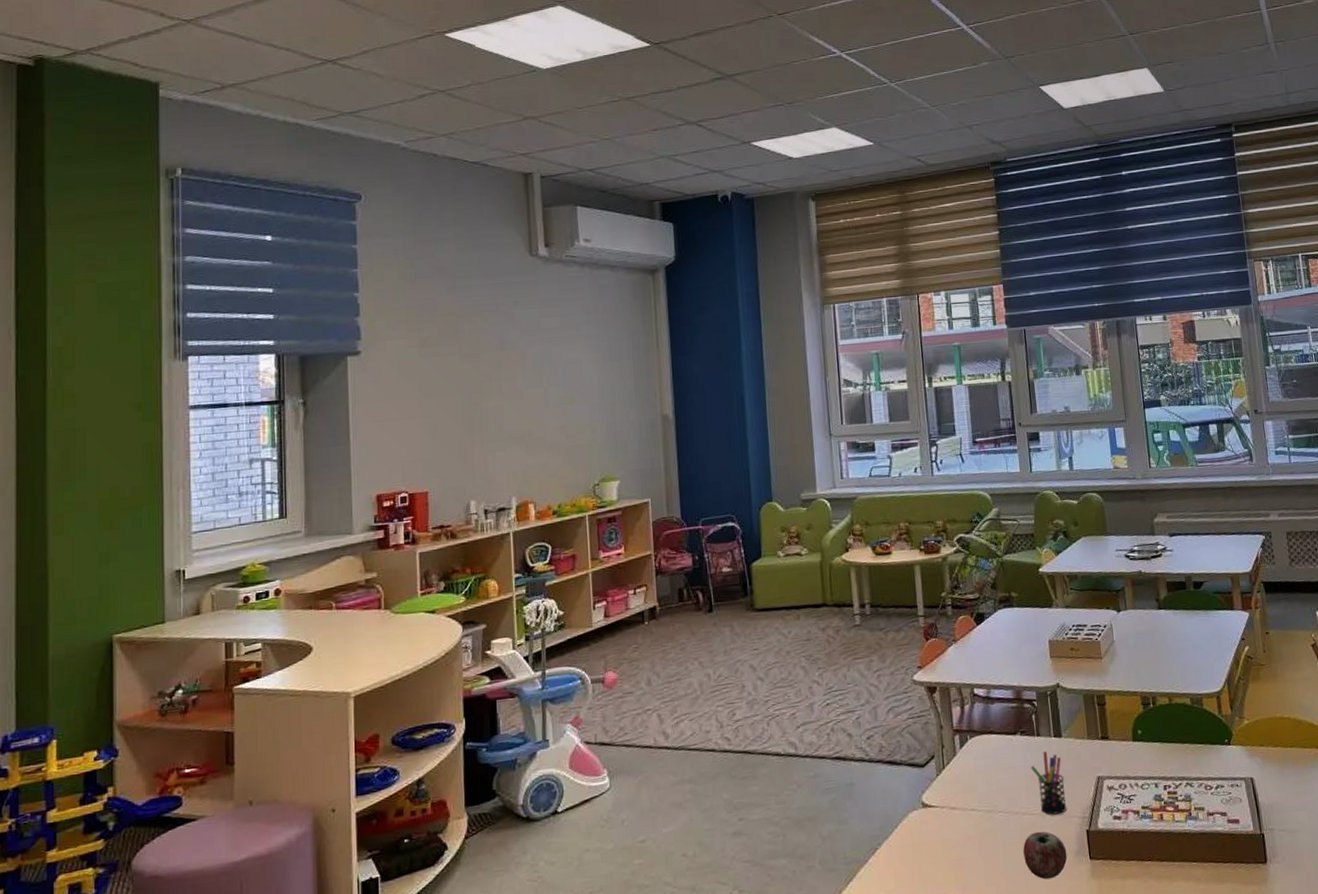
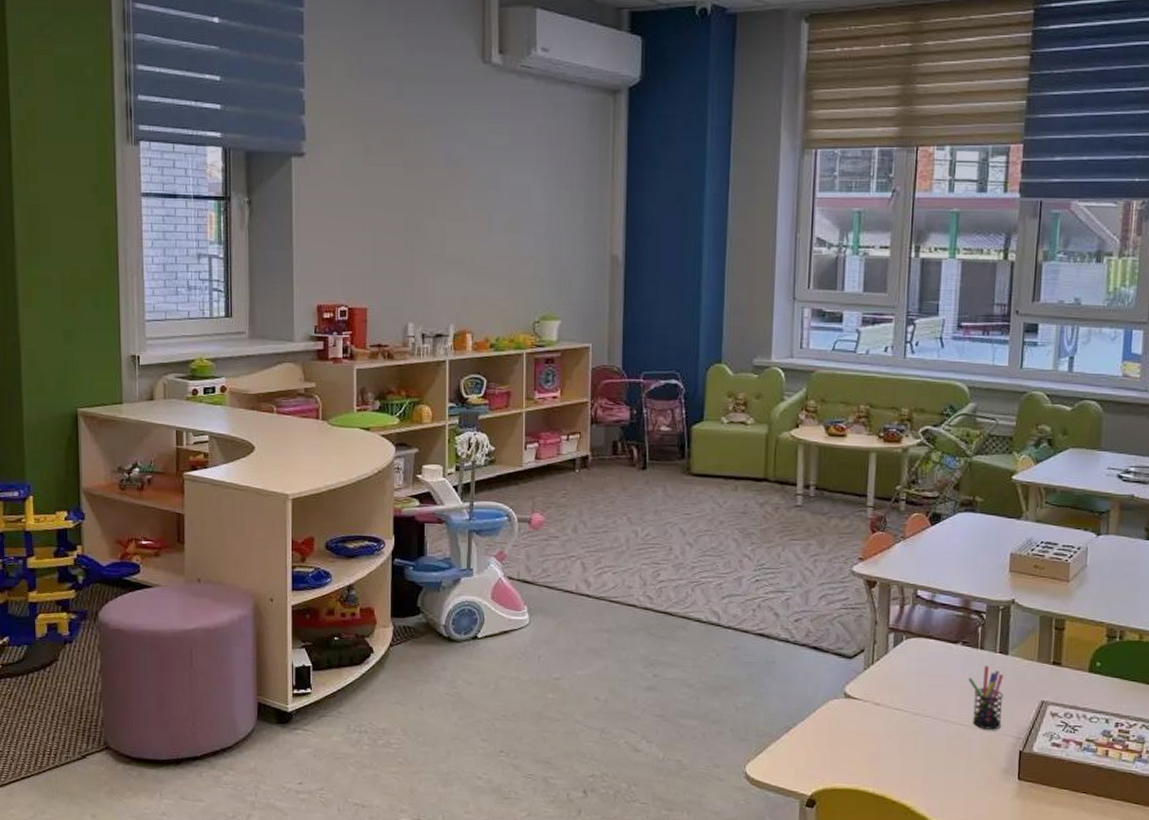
apple: present [1023,831,1068,880] -> none [946,742,994,790]

